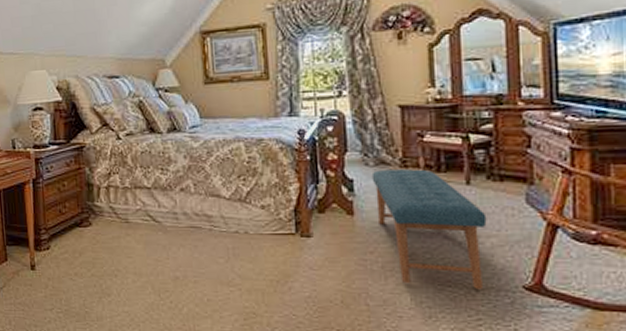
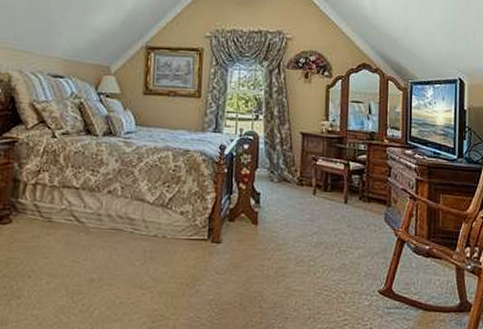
bench: present [371,169,487,290] -> none [275,186,357,293]

